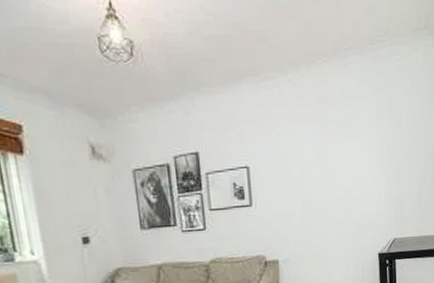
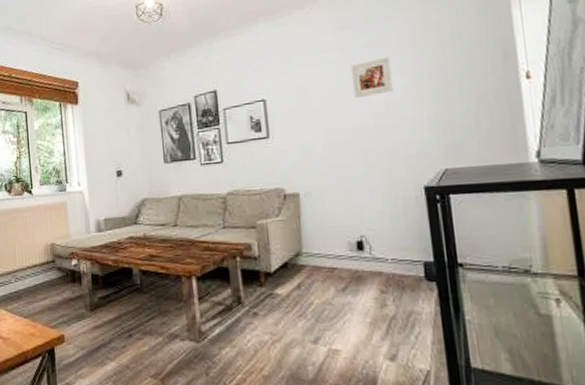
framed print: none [327,134,361,172] -> present [351,56,394,99]

